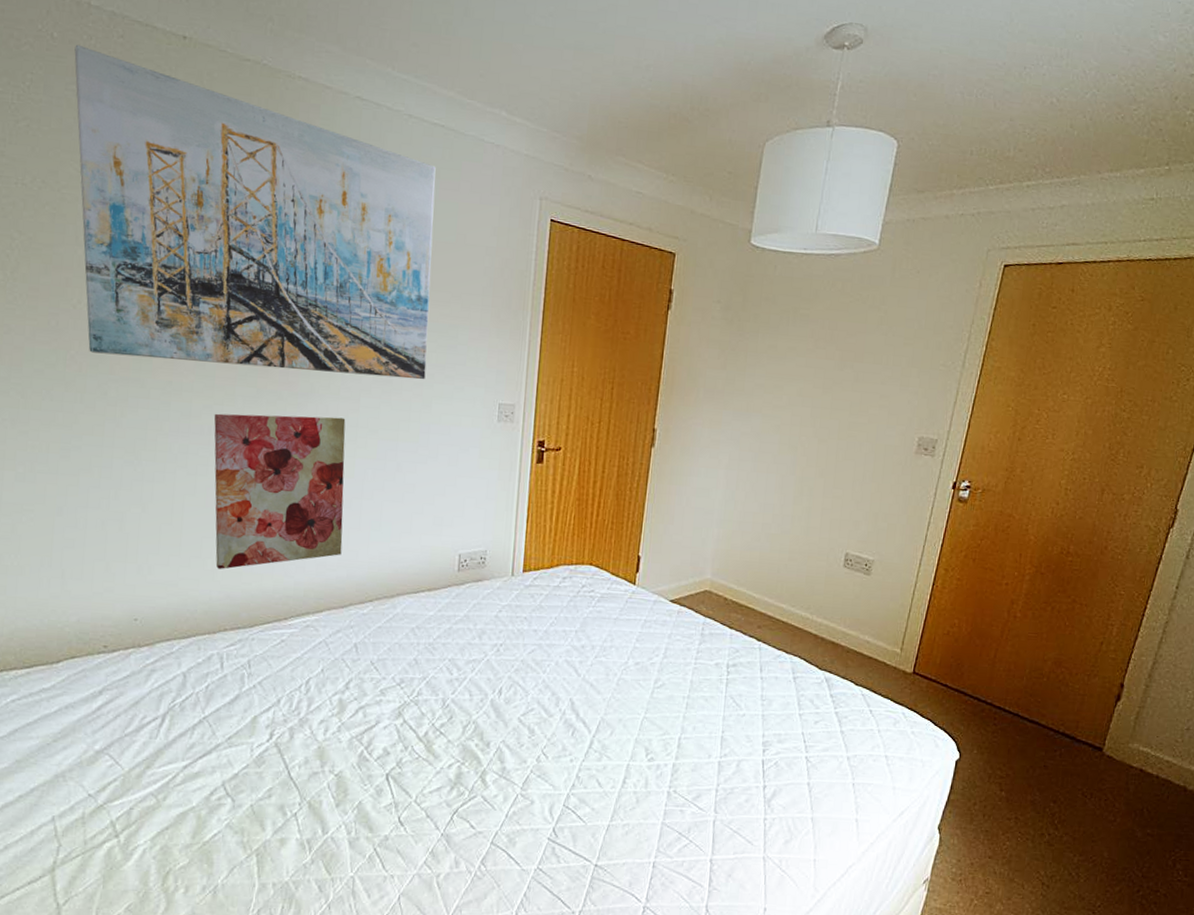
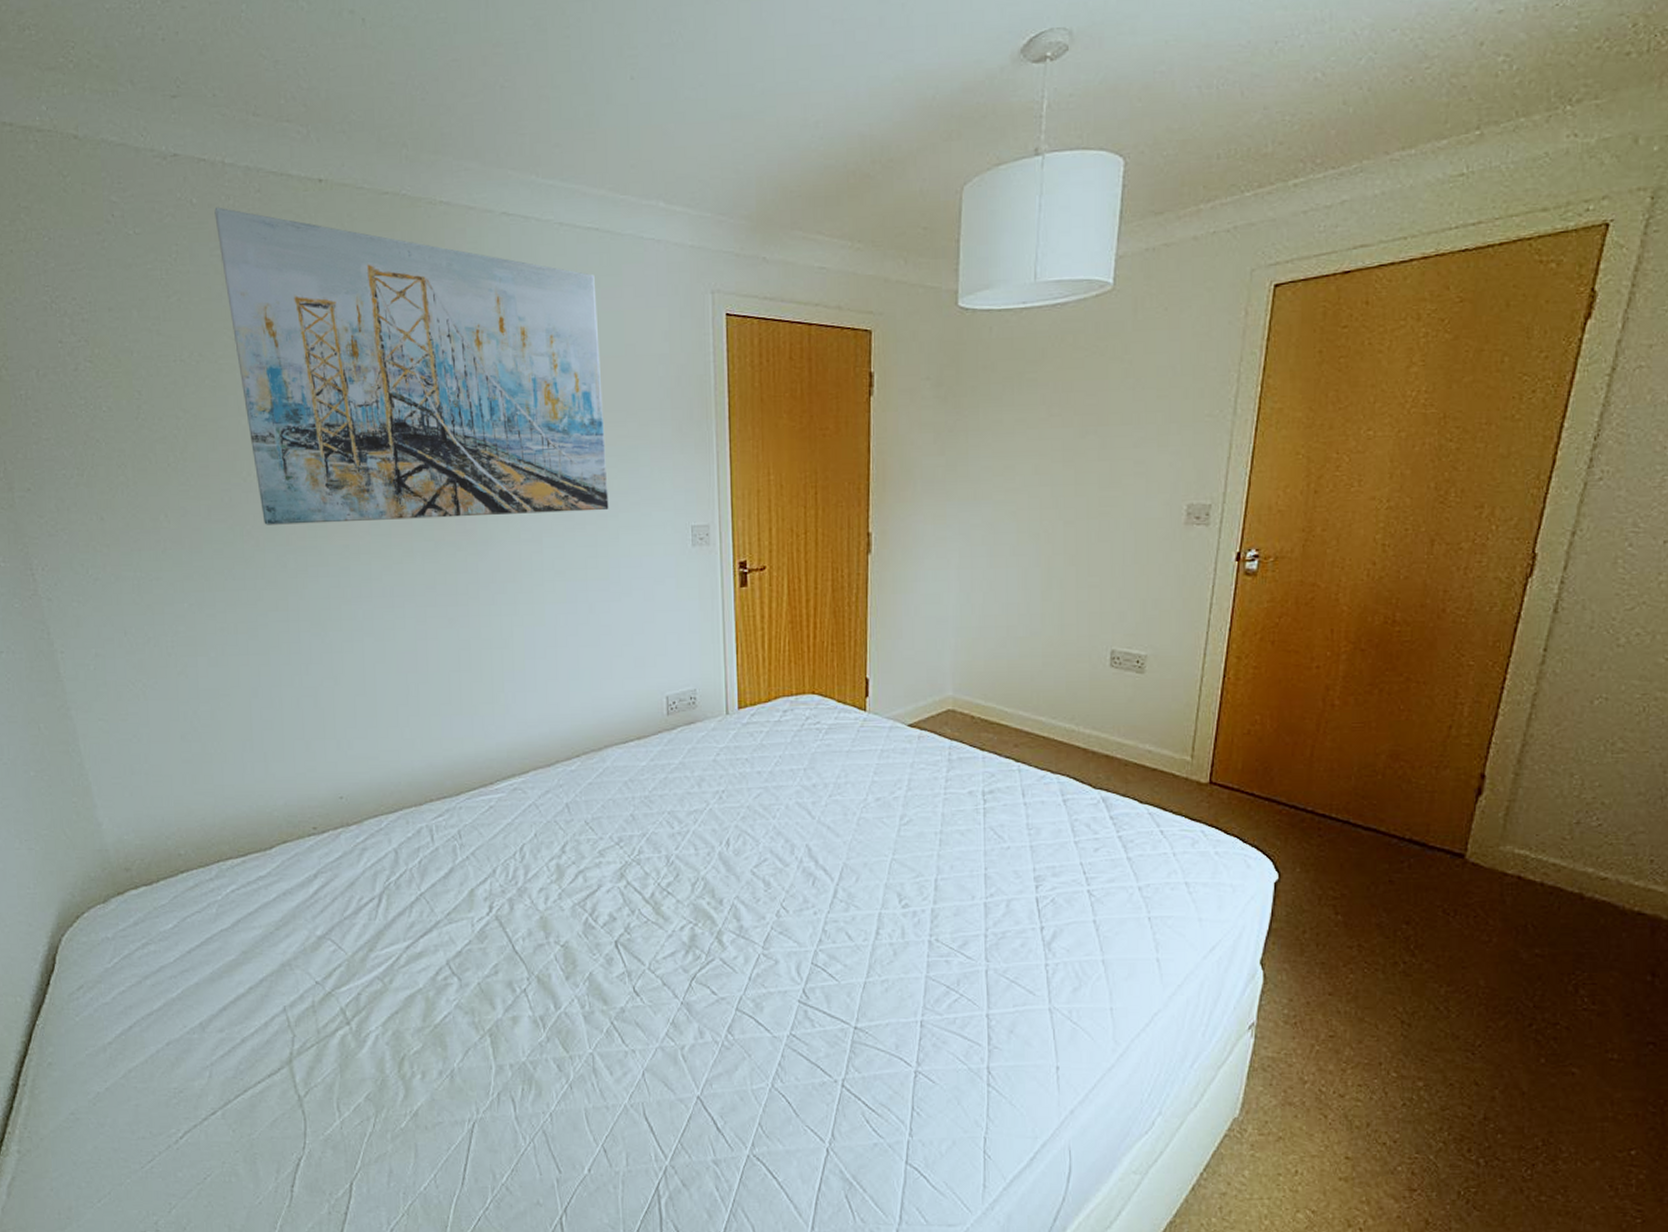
wall art: present [214,413,346,569] -> none [394,562,542,737]

